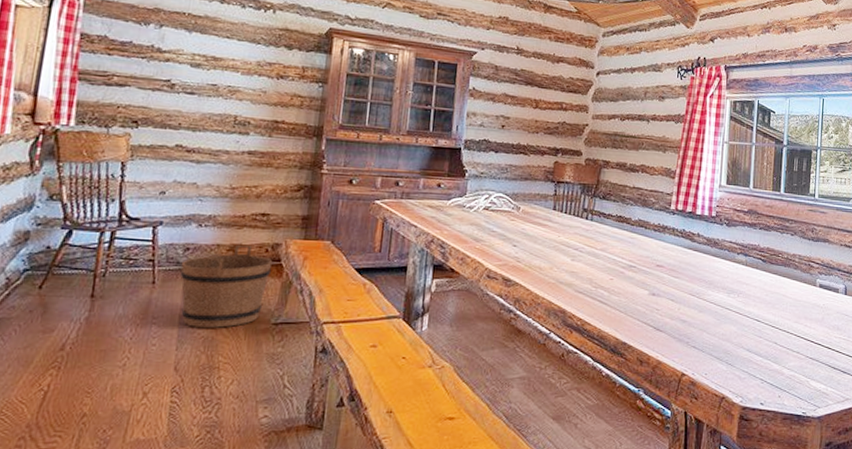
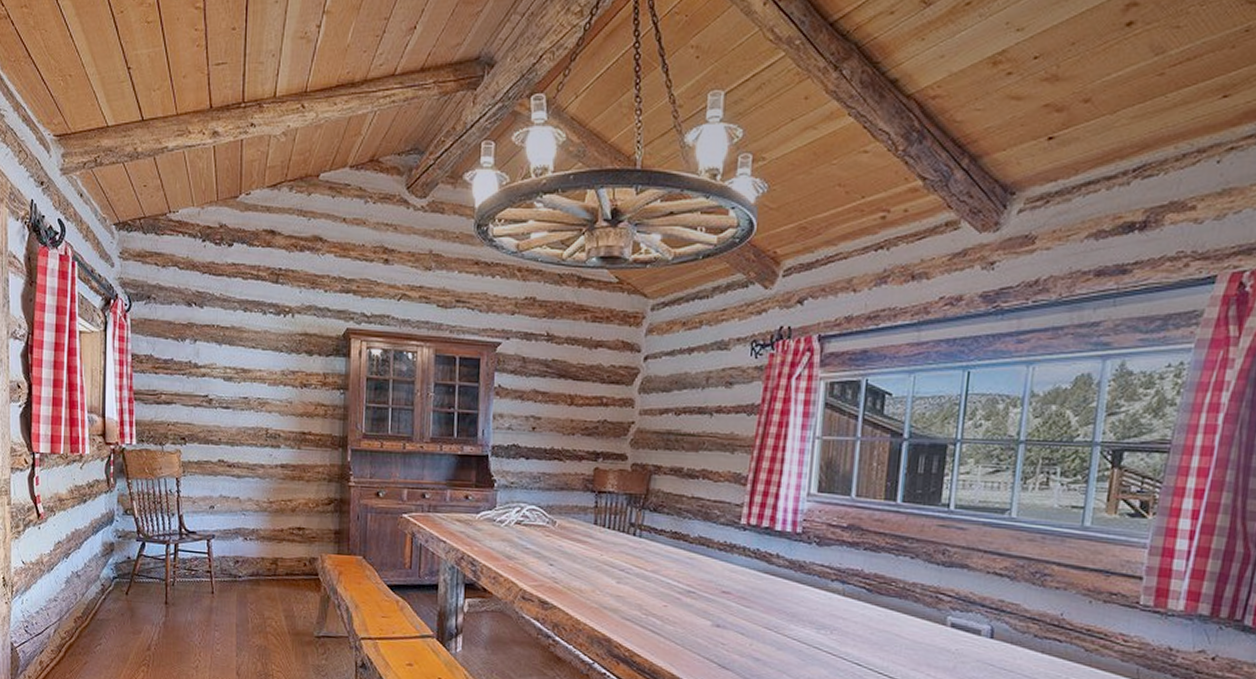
bucket: present [180,244,272,328] -> none [233,558,311,638]

